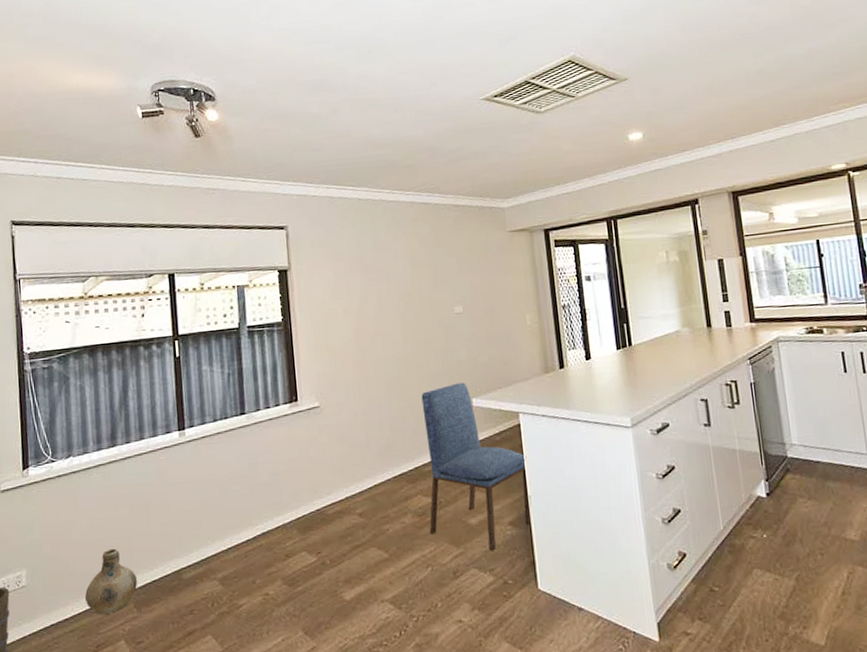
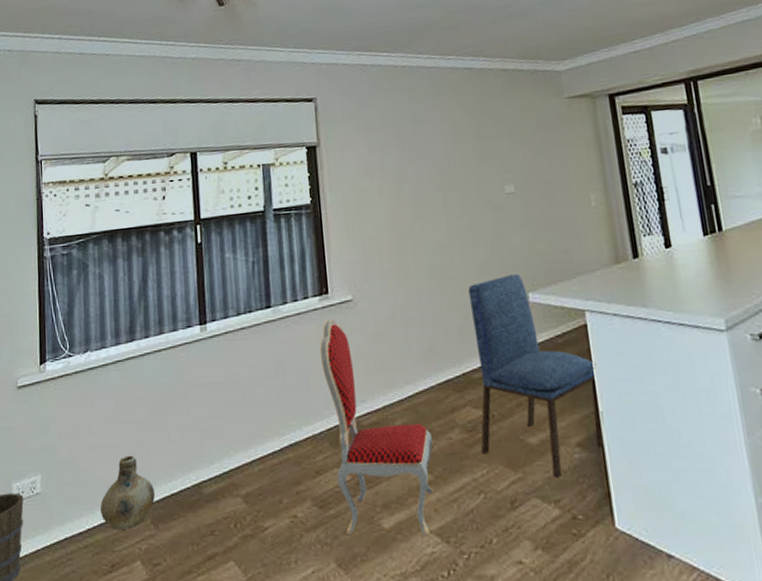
dining chair: none [289,424,389,606] -> present [319,319,434,537]

